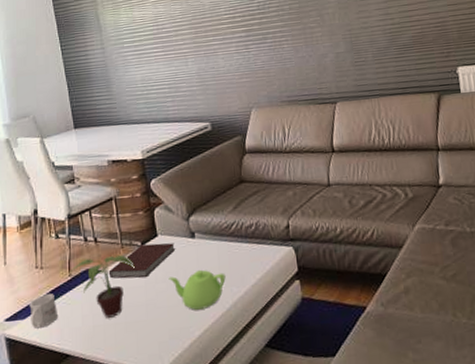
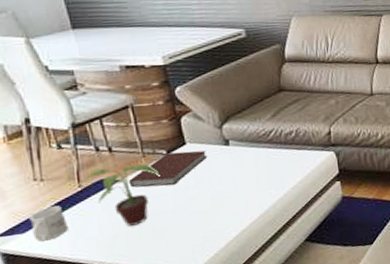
teapot: present [168,269,226,310] -> none [200,175,264,213]

